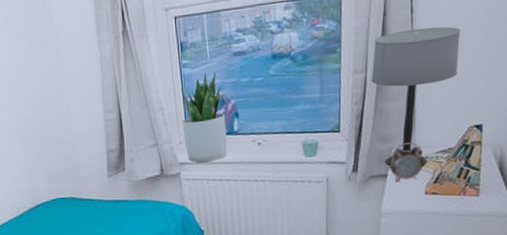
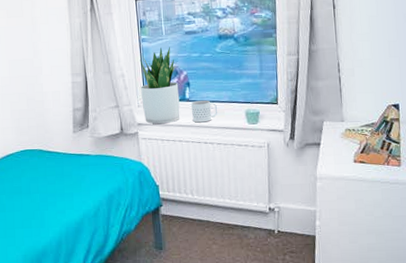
mug: none [239,132,270,159] -> present [190,100,217,123]
table lamp: present [371,26,461,167] -> none [302,21,376,137]
alarm clock: present [390,142,424,182] -> none [322,116,351,151]

